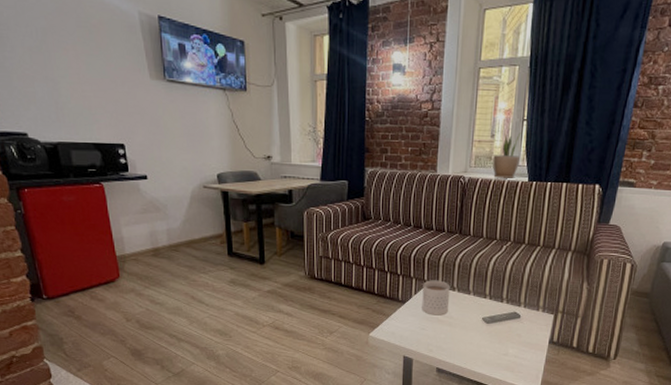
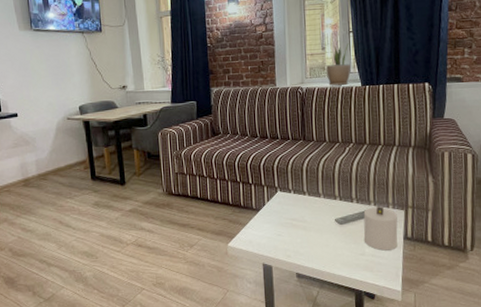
mug: present [422,280,450,316] -> none [274,186,302,221]
candle: none [509,308,546,353] -> present [363,206,398,251]

